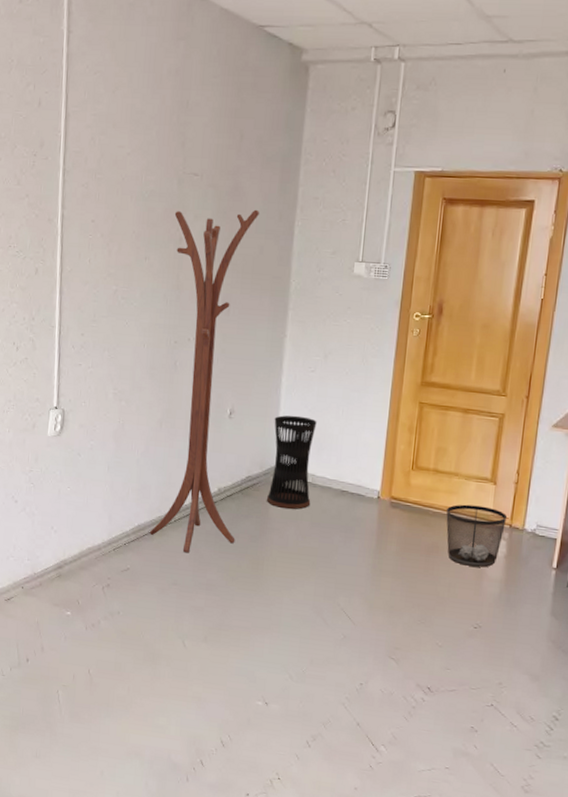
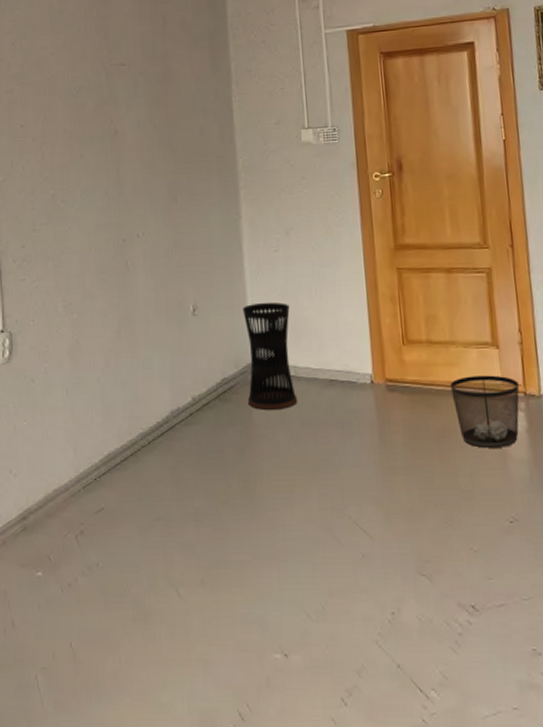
coatrack: present [149,209,259,553] -> none [106,90,220,480]

